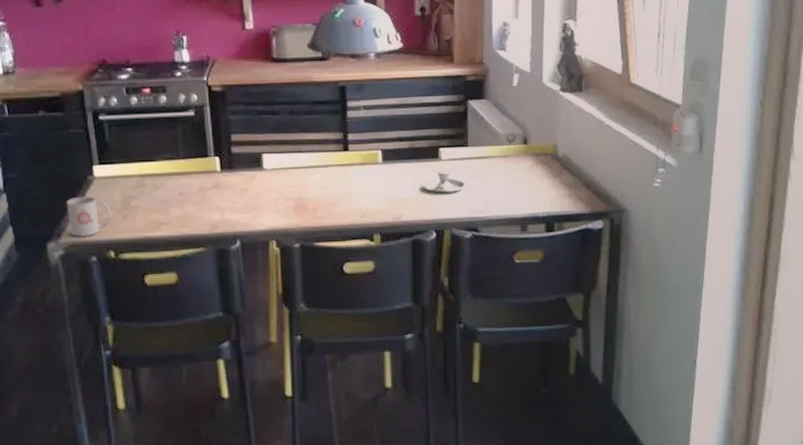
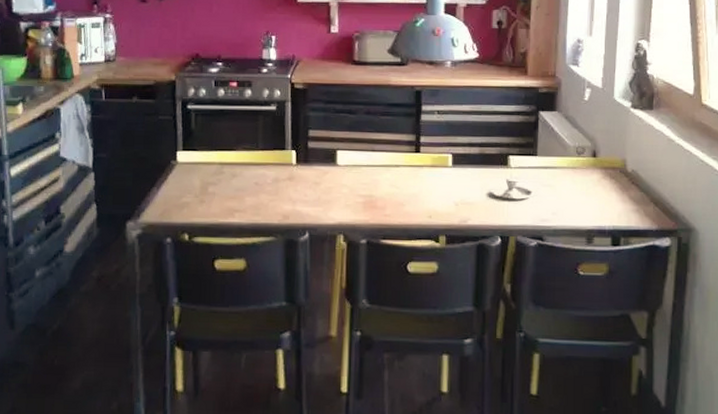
mug: present [66,196,112,237] -> none [148,179,190,218]

